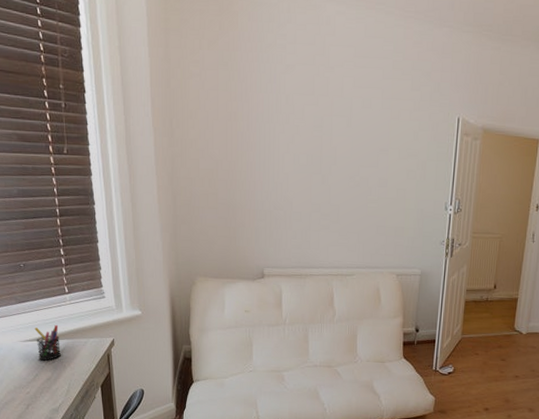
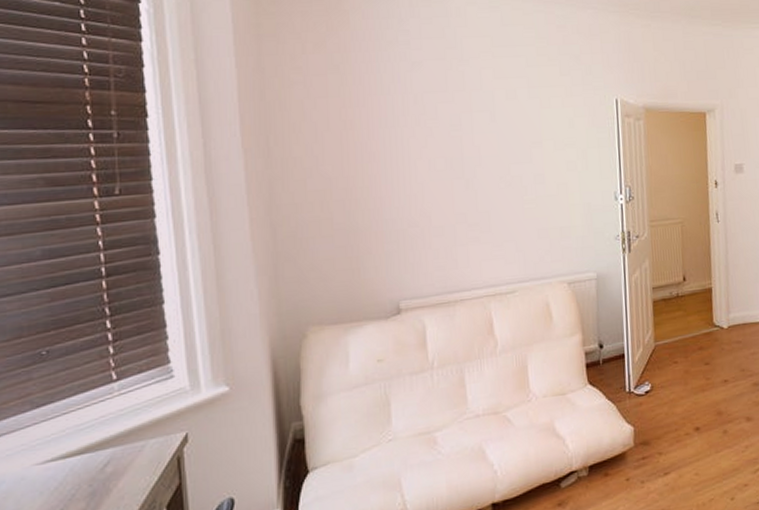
pen holder: present [34,324,61,360] -> none [60,428,102,486]

